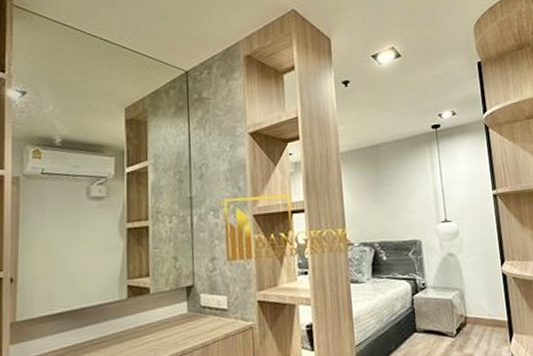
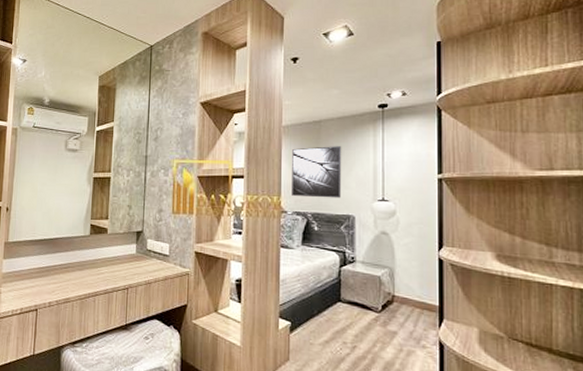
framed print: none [352,170,406,226] -> present [292,146,342,198]

